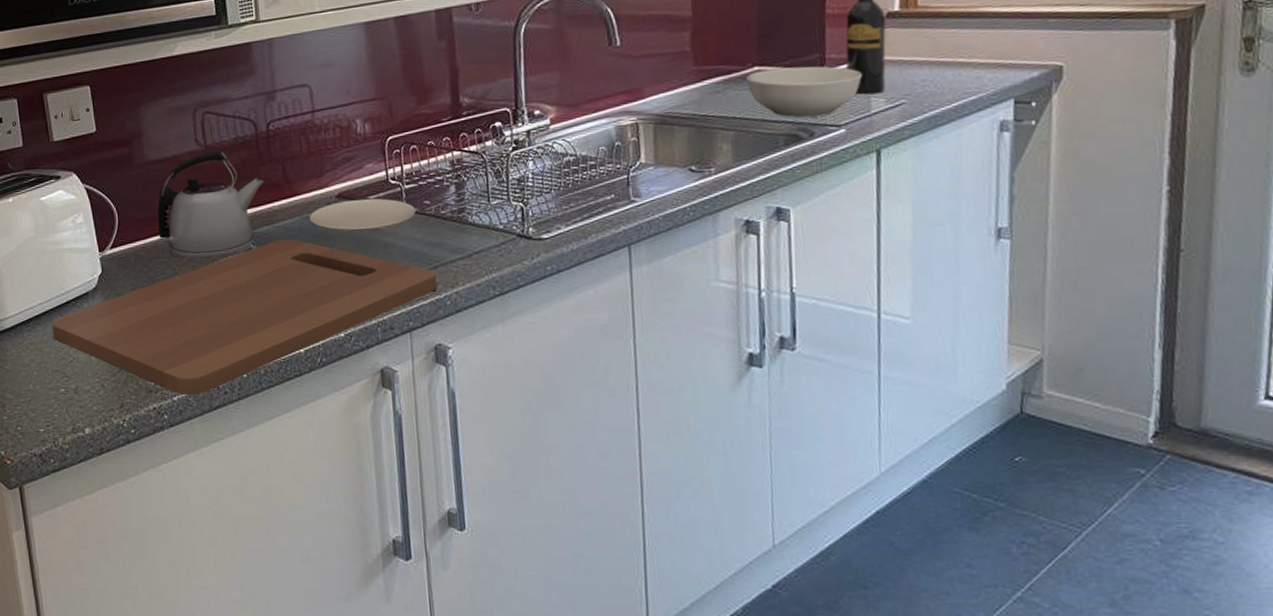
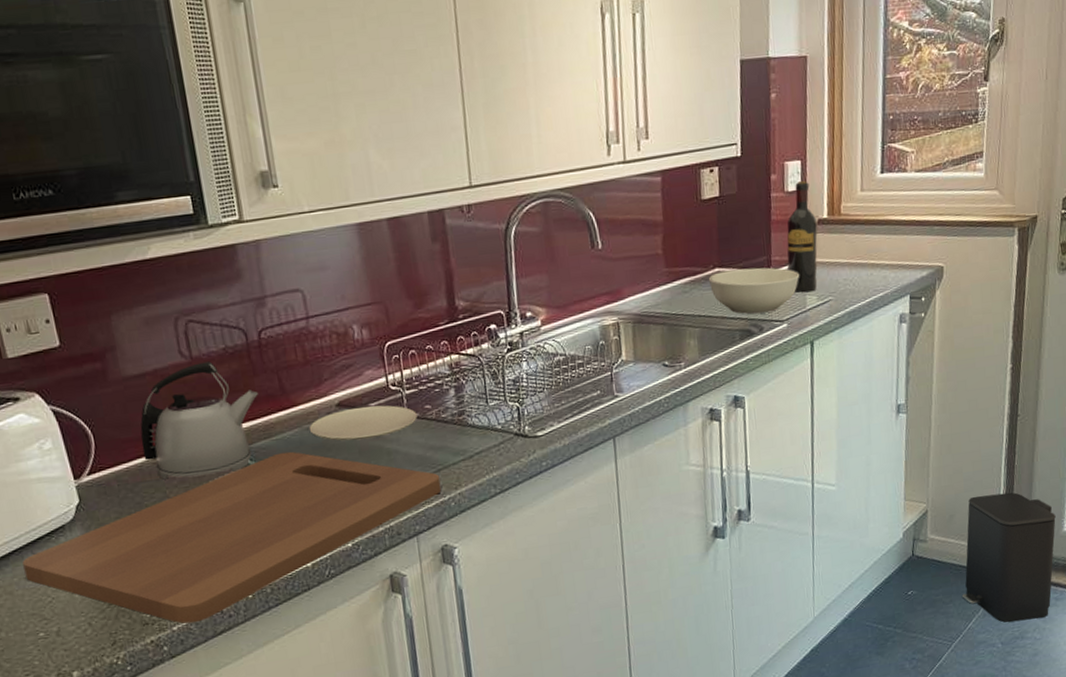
pedal bin: none [1096,346,1246,515] -> present [961,492,1056,622]

